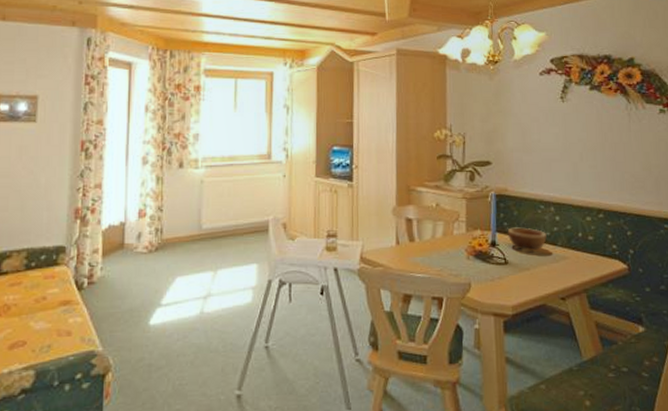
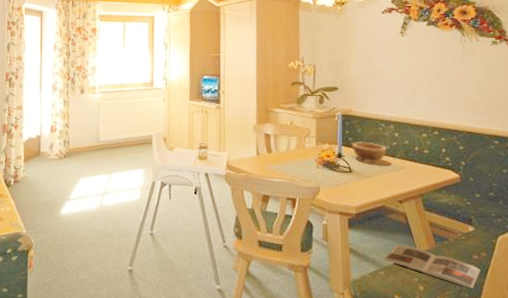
magazine: none [545,351,653,402] -> present [384,245,481,289]

